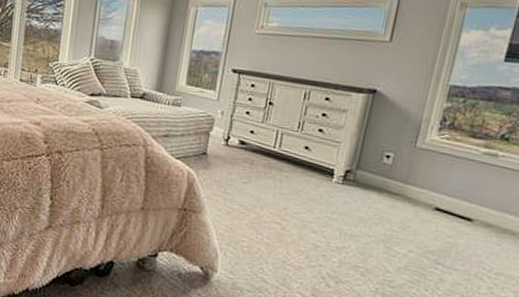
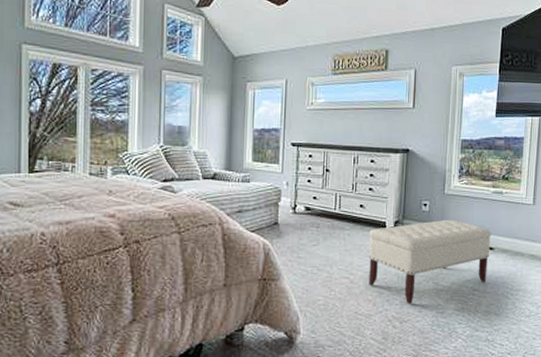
bench: none [303,174,474,265] -> present [368,219,492,304]

